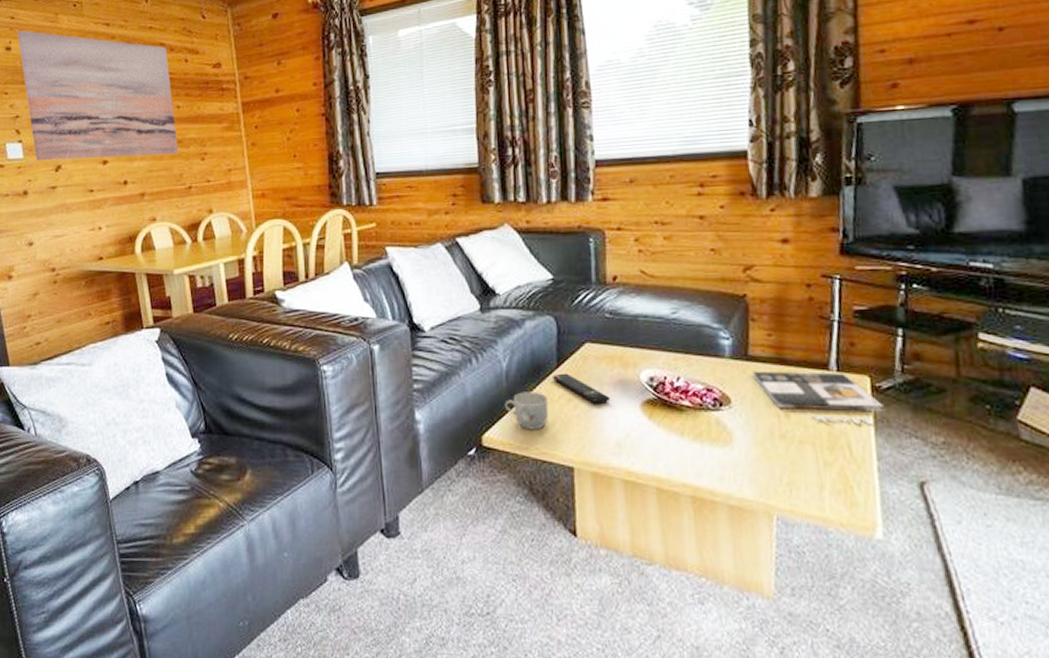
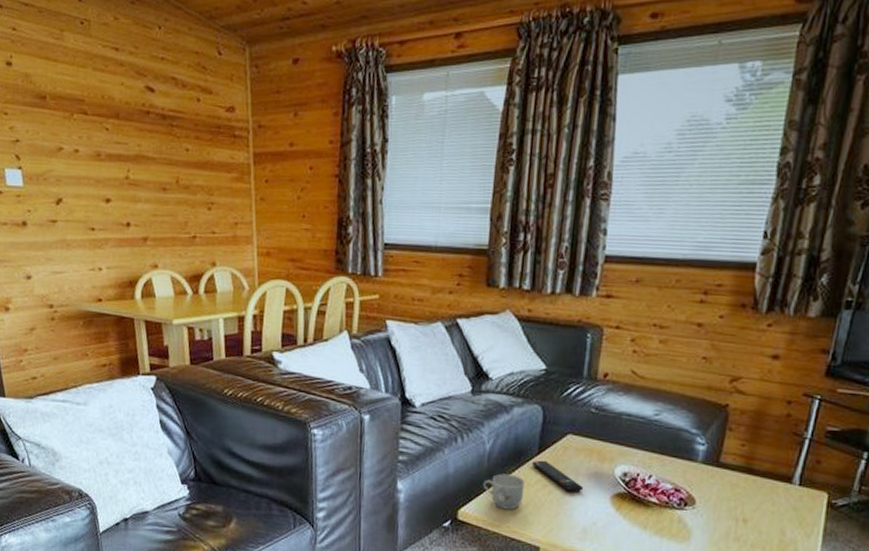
wall art: present [17,30,179,161] -> none [19,45,185,201]
magazine: present [752,371,884,426] -> none [719,477,835,538]

